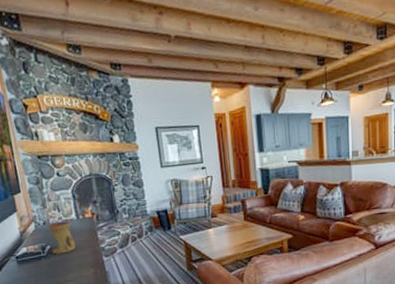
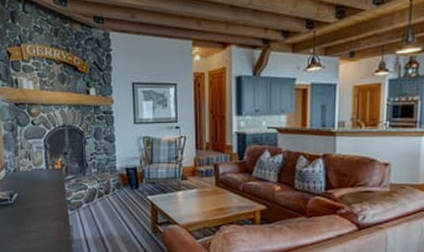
oil burner: present [47,221,76,255] -> none [17,170,42,203]

